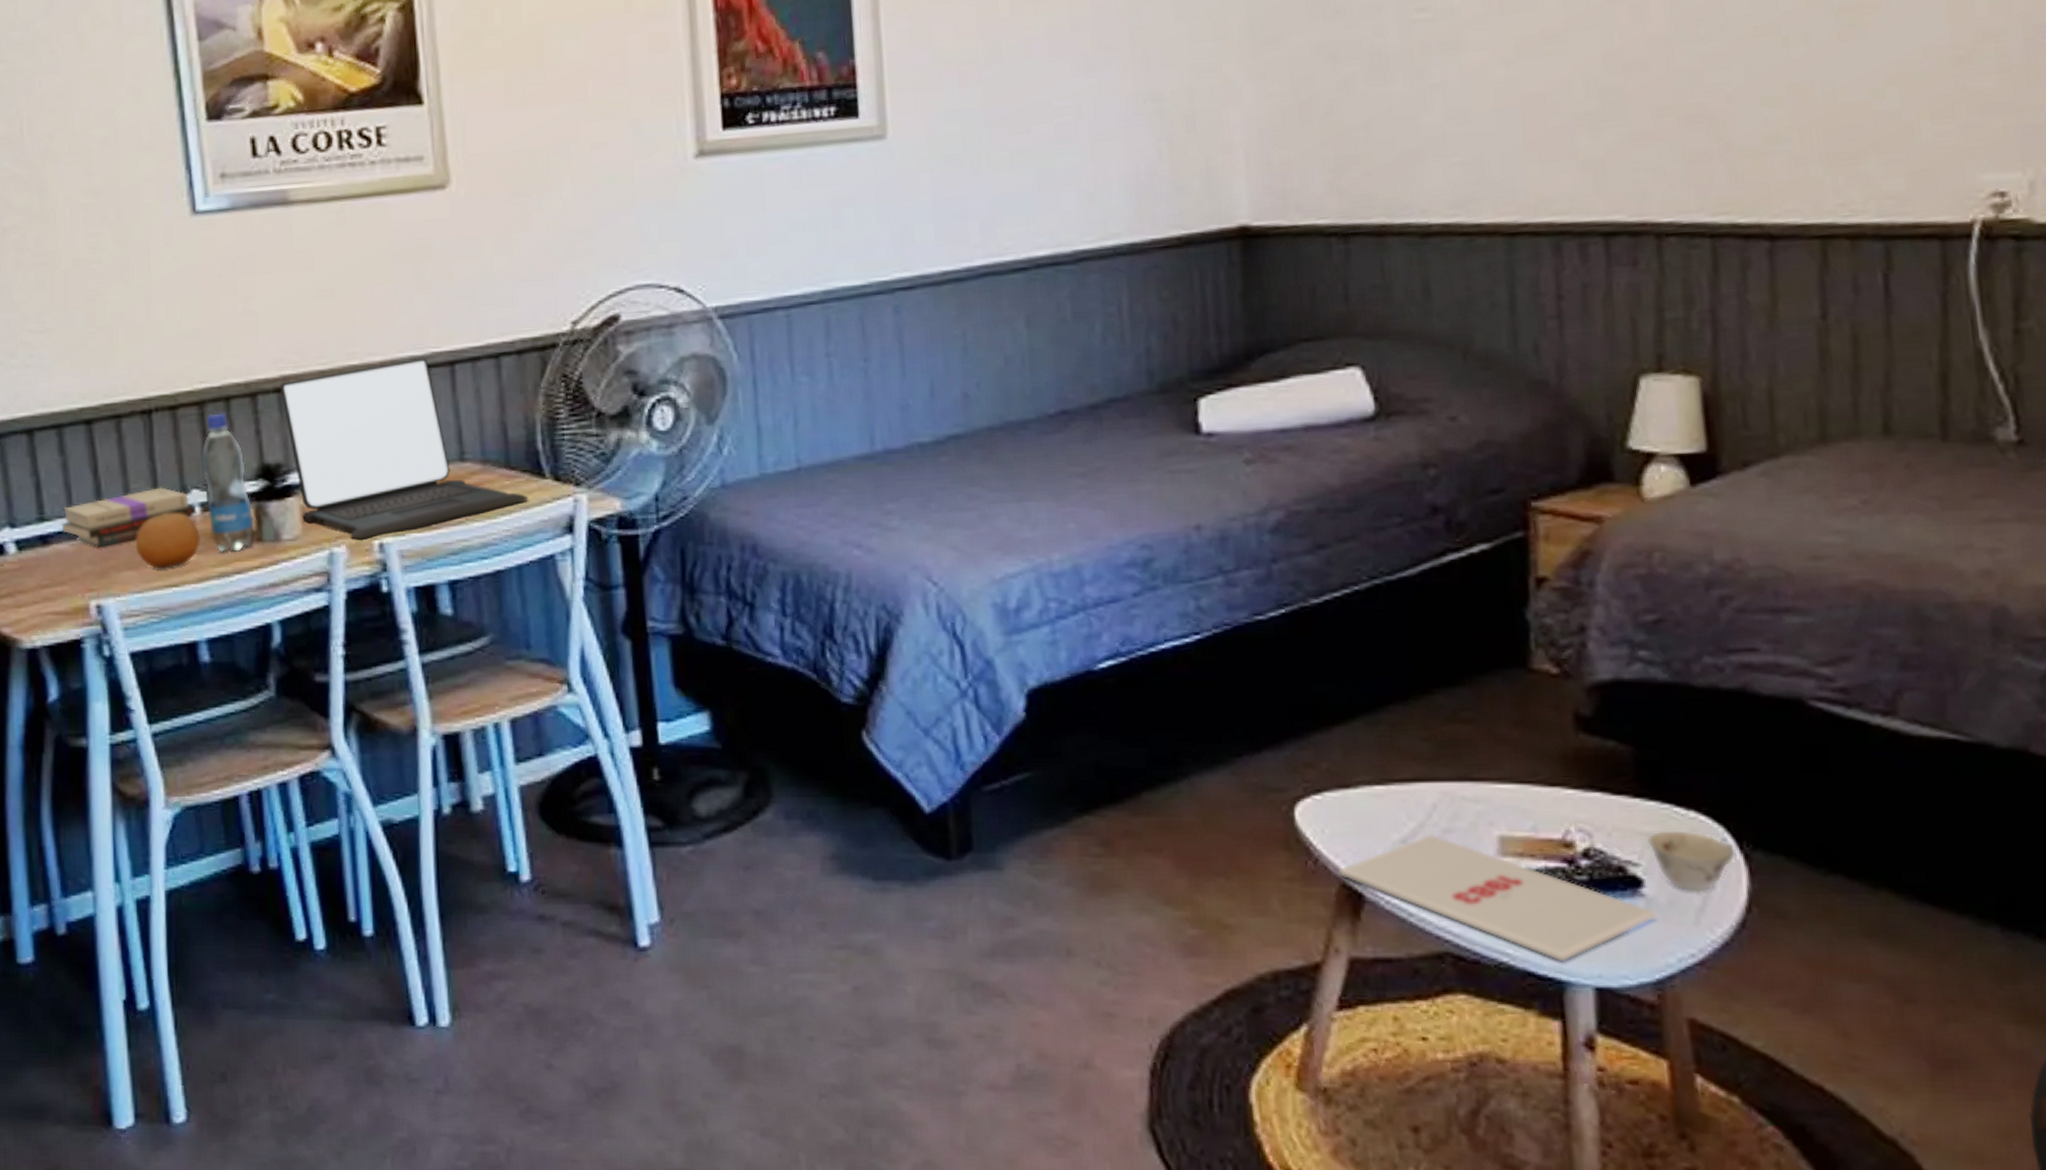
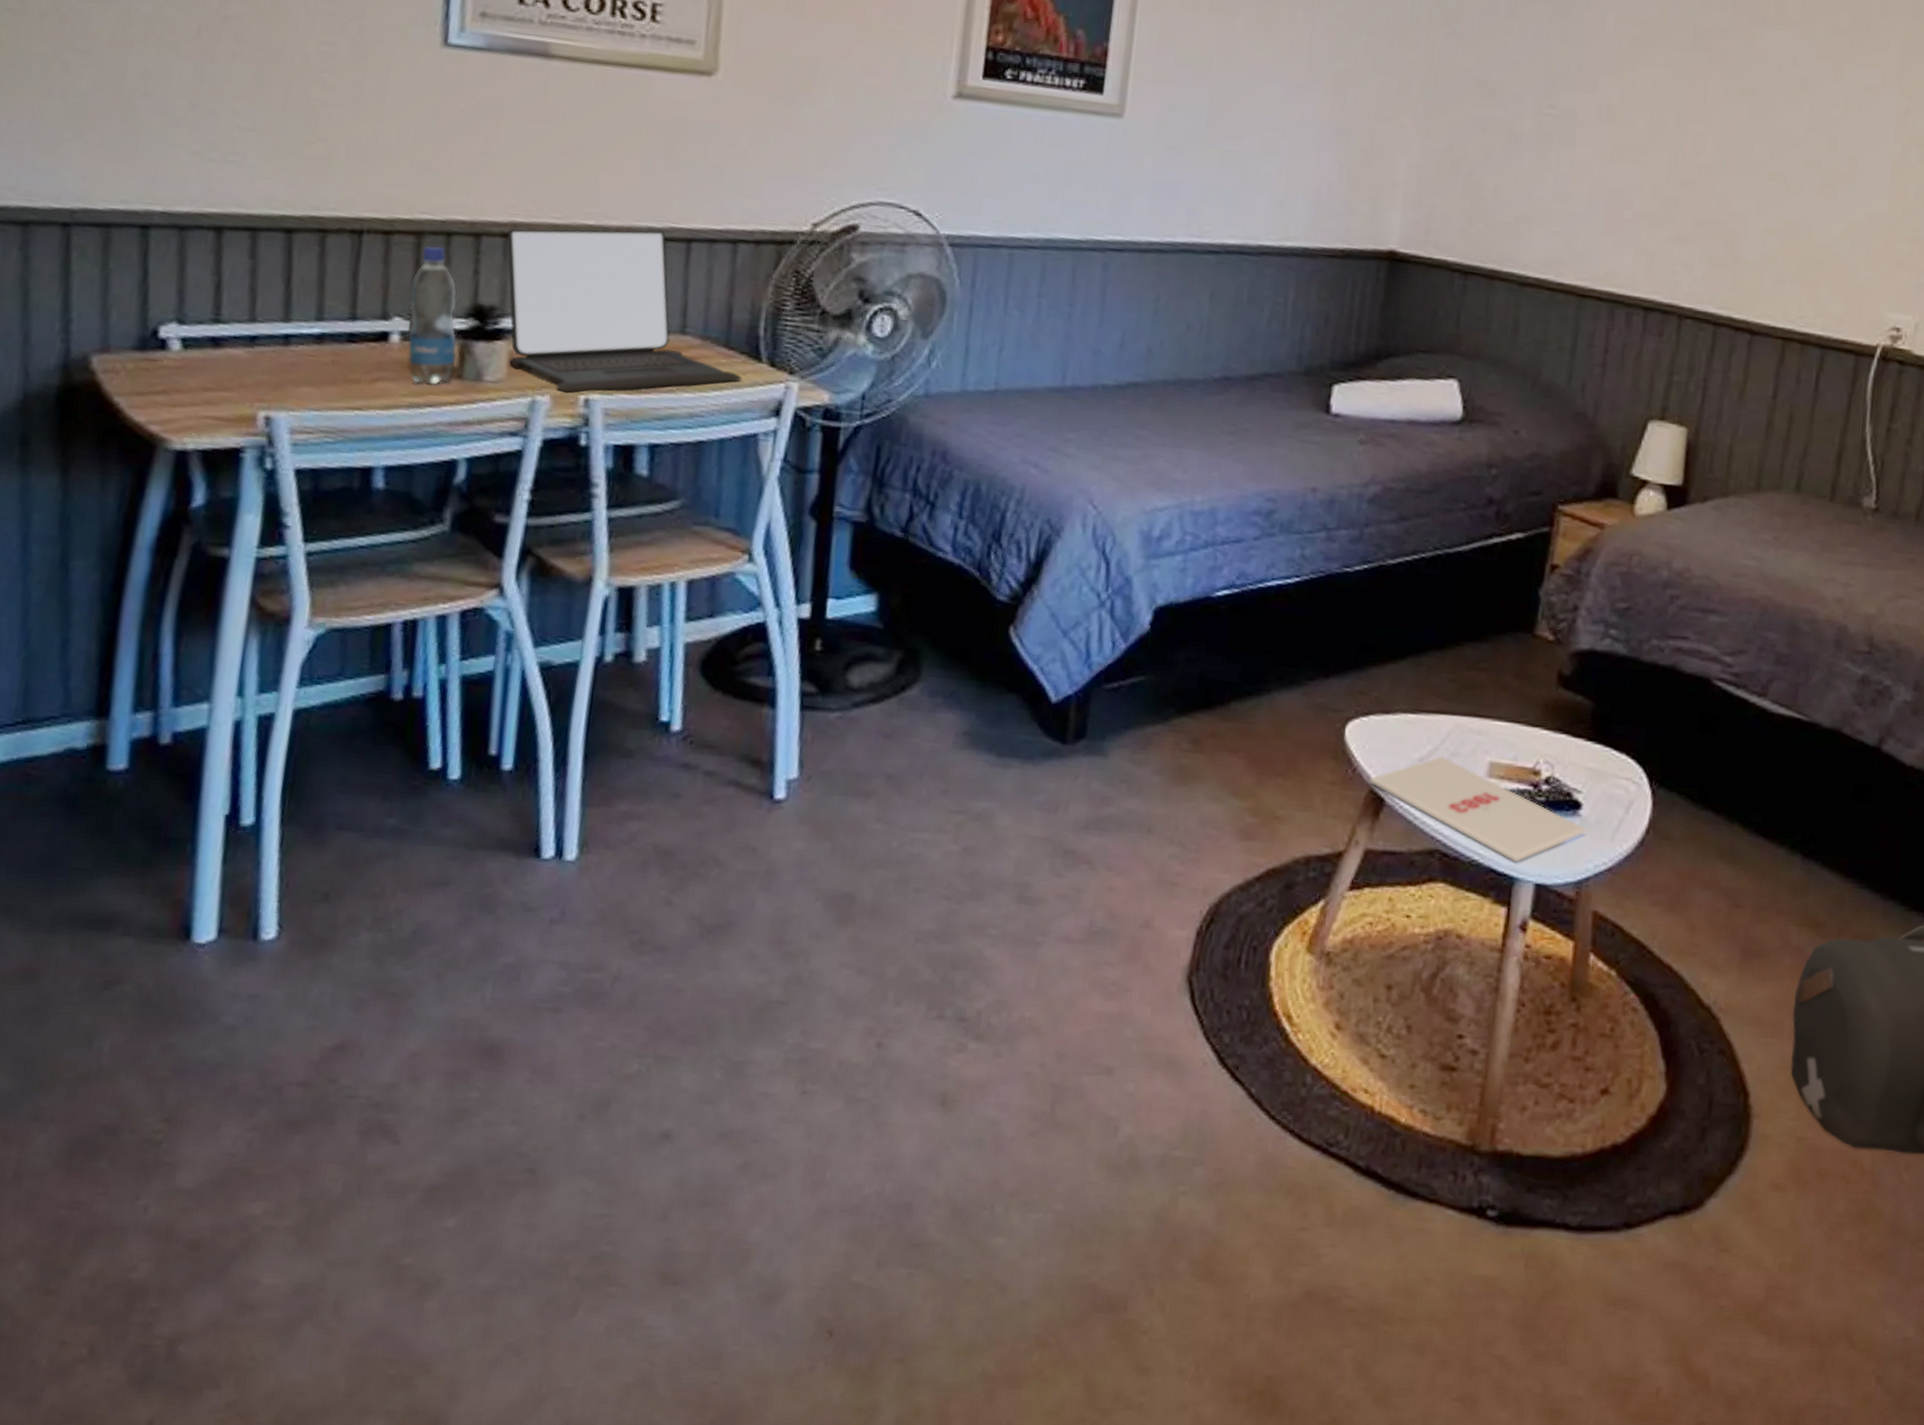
books: present [61,487,197,547] -> none [238,309,396,359]
fruit: present [135,512,200,569] -> none [321,335,395,390]
teacup: present [1648,830,1735,893] -> none [1590,767,1647,817]

